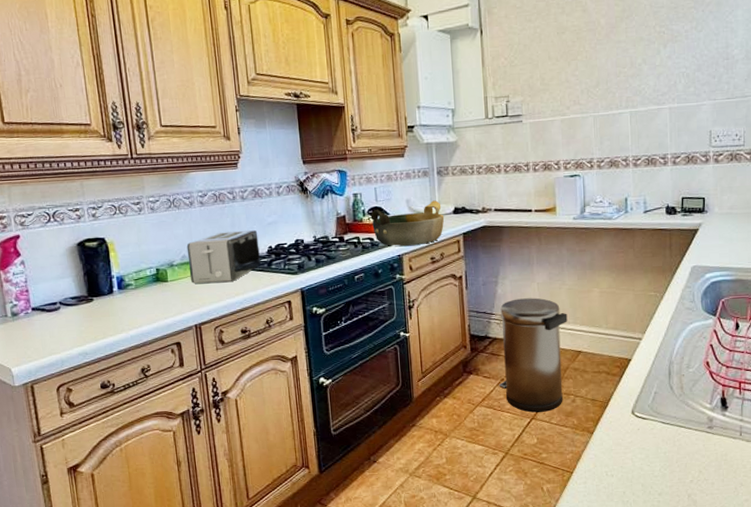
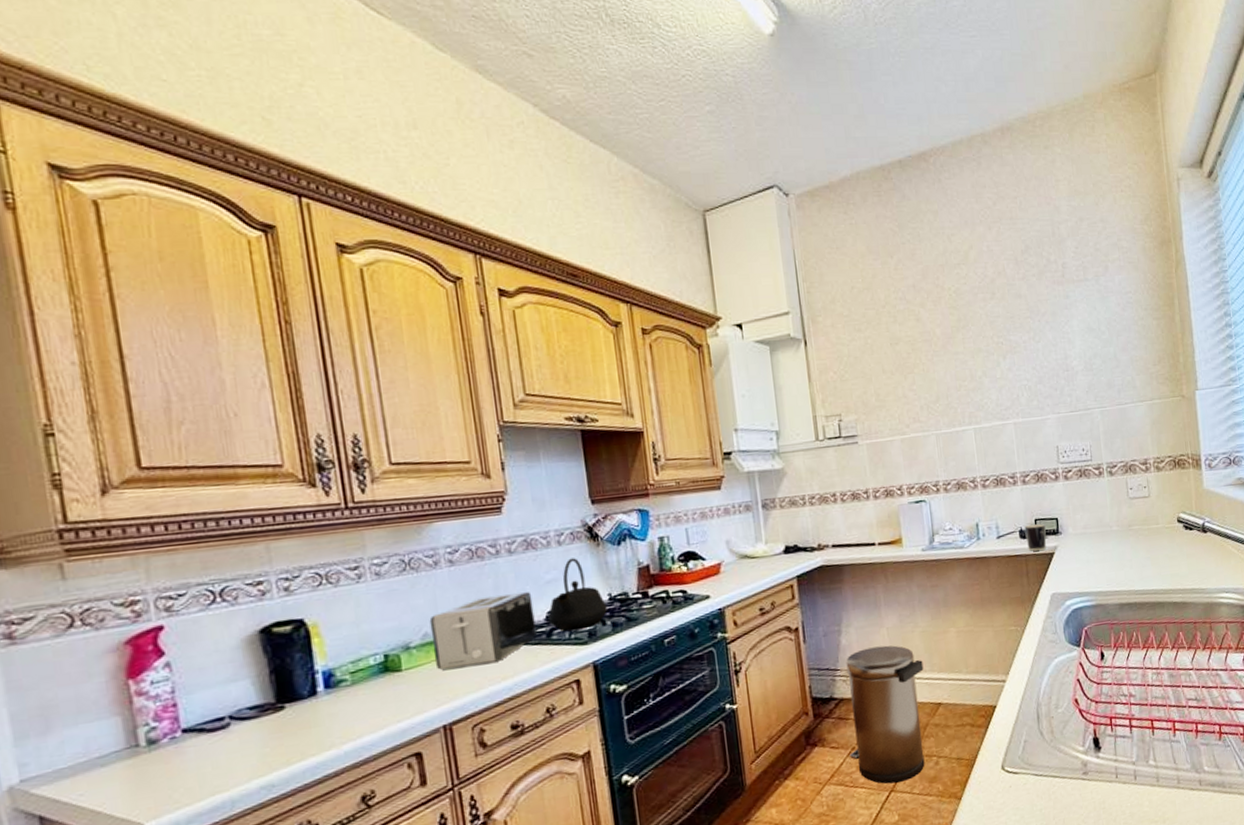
kettle: none [269,206,313,262] -> present [547,558,608,631]
cooking pot: present [370,200,445,246] -> none [681,539,774,599]
mug: none [671,201,693,227] -> present [1024,524,1047,551]

